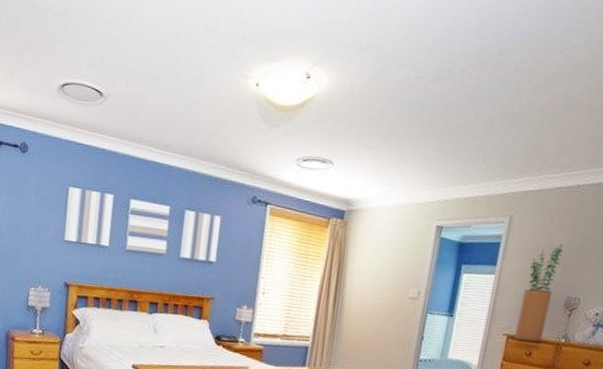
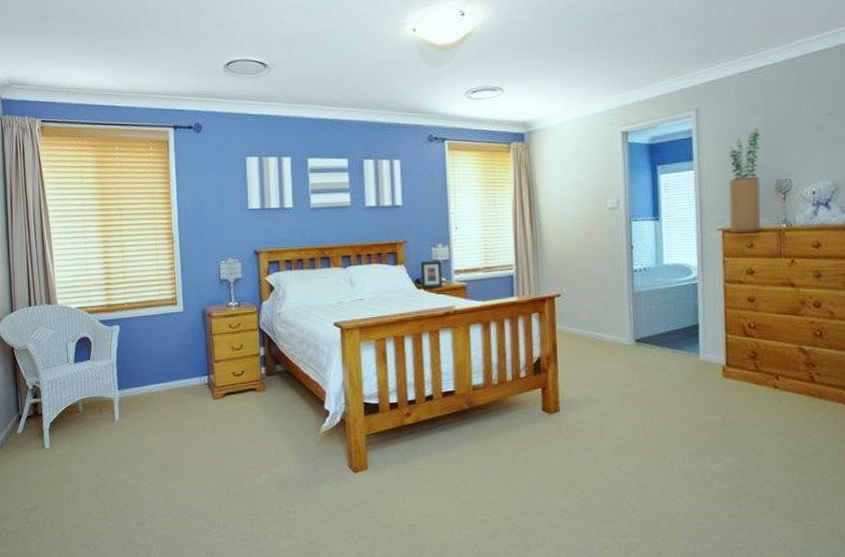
picture frame: none [220,320,244,348] -> present [420,261,443,289]

